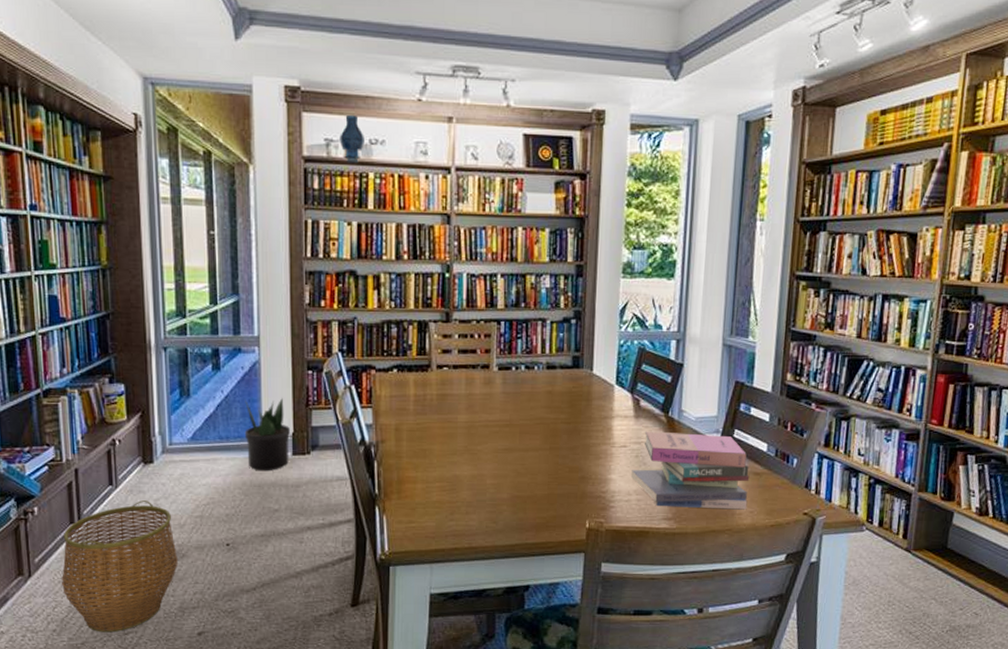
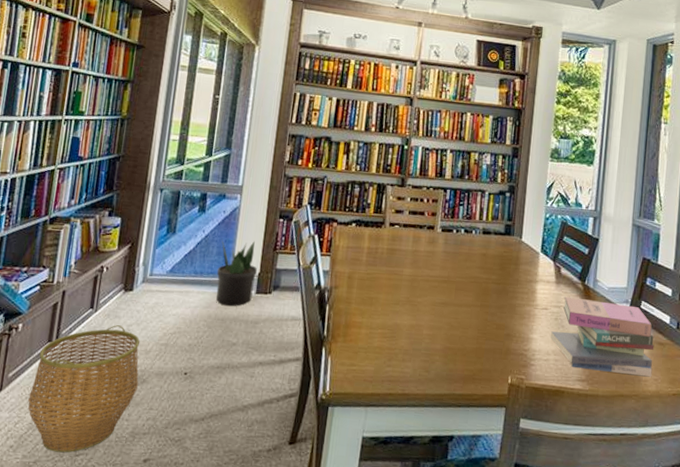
vase: present [340,114,364,164] -> none [330,14,351,52]

